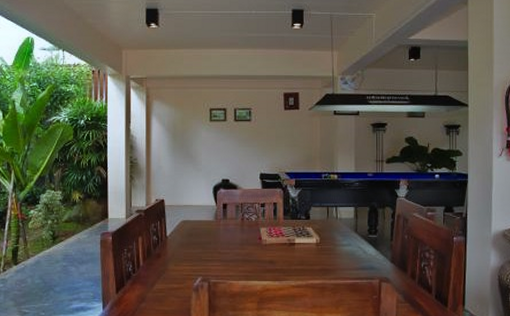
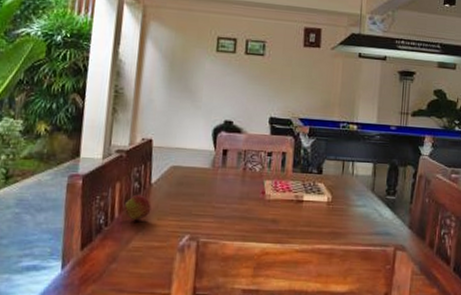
apple: none [147,246,168,268] -> present [123,194,151,221]

